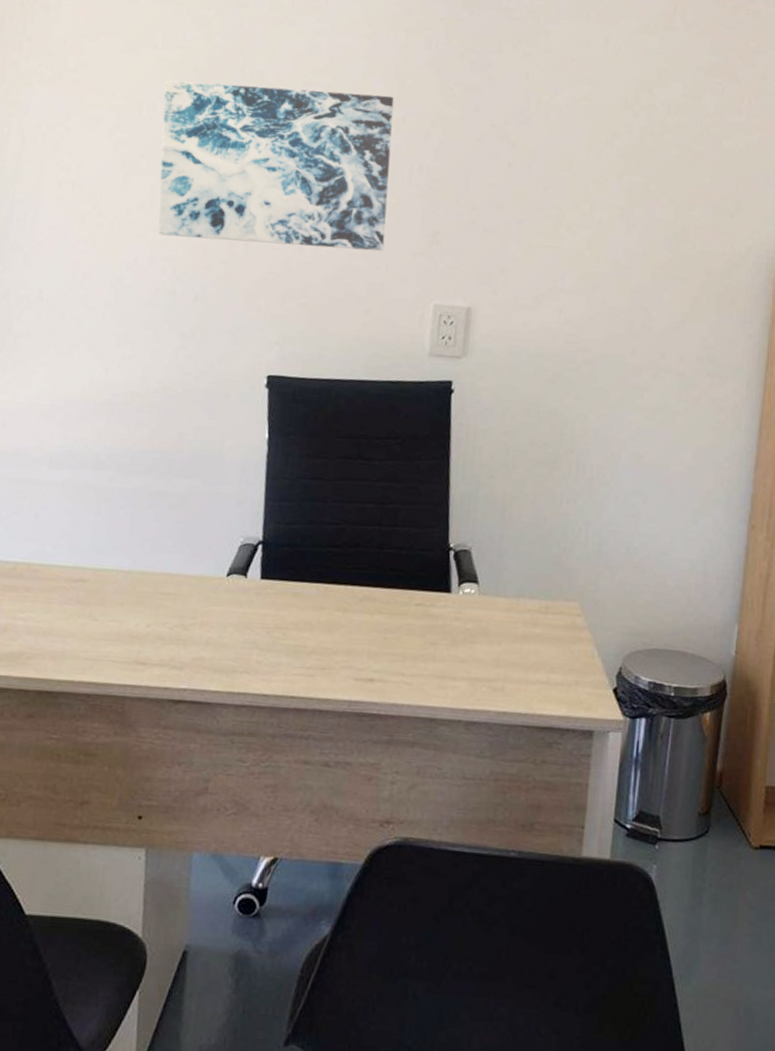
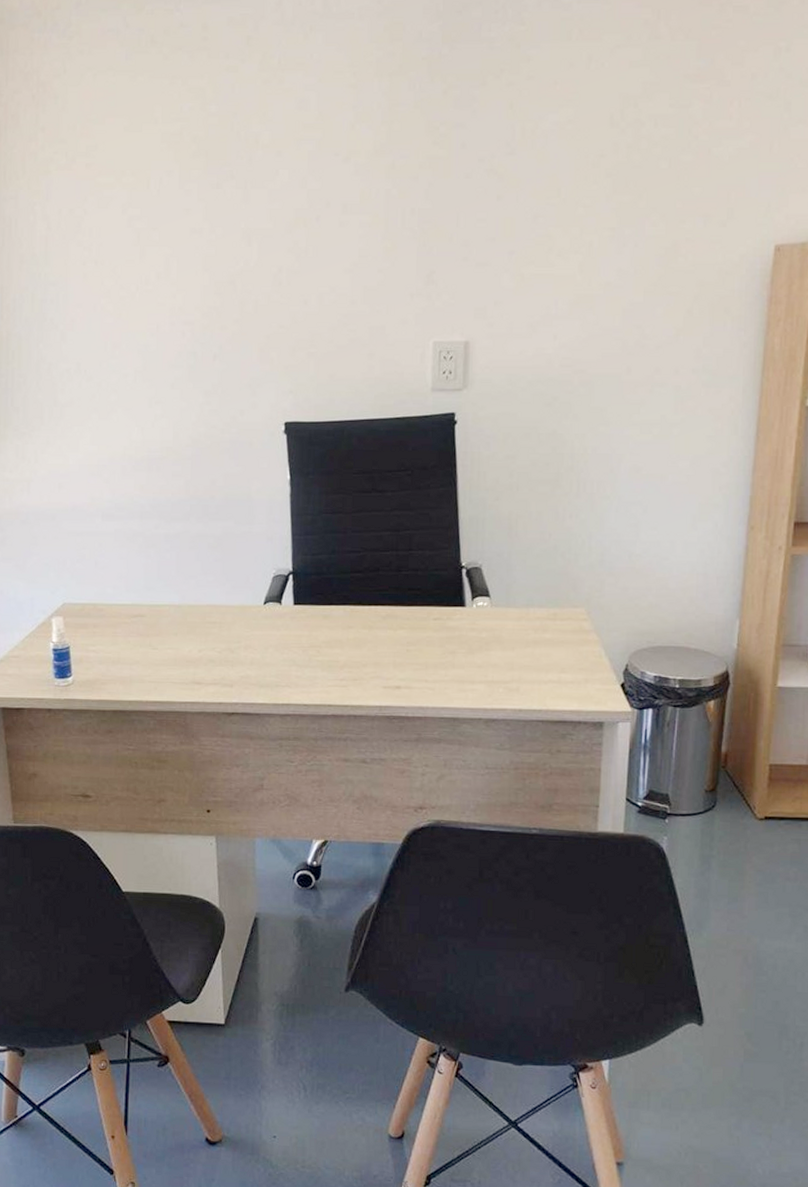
wall art: present [157,80,394,251] -> none [168,143,383,302]

